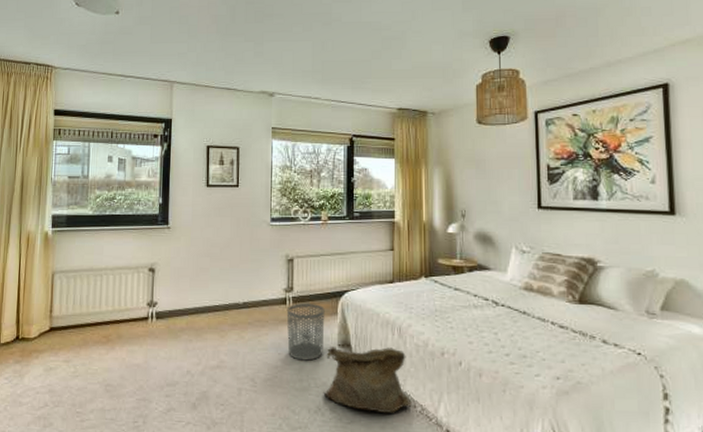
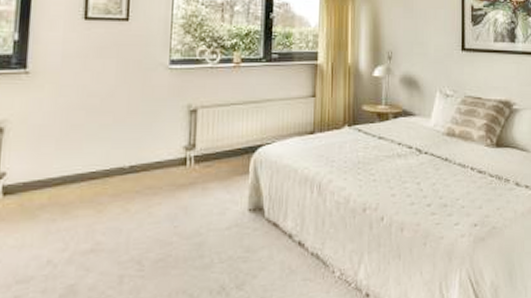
waste bin: present [286,303,325,361] -> none [185,163,234,233]
bag: present [323,347,411,414] -> none [228,208,329,285]

